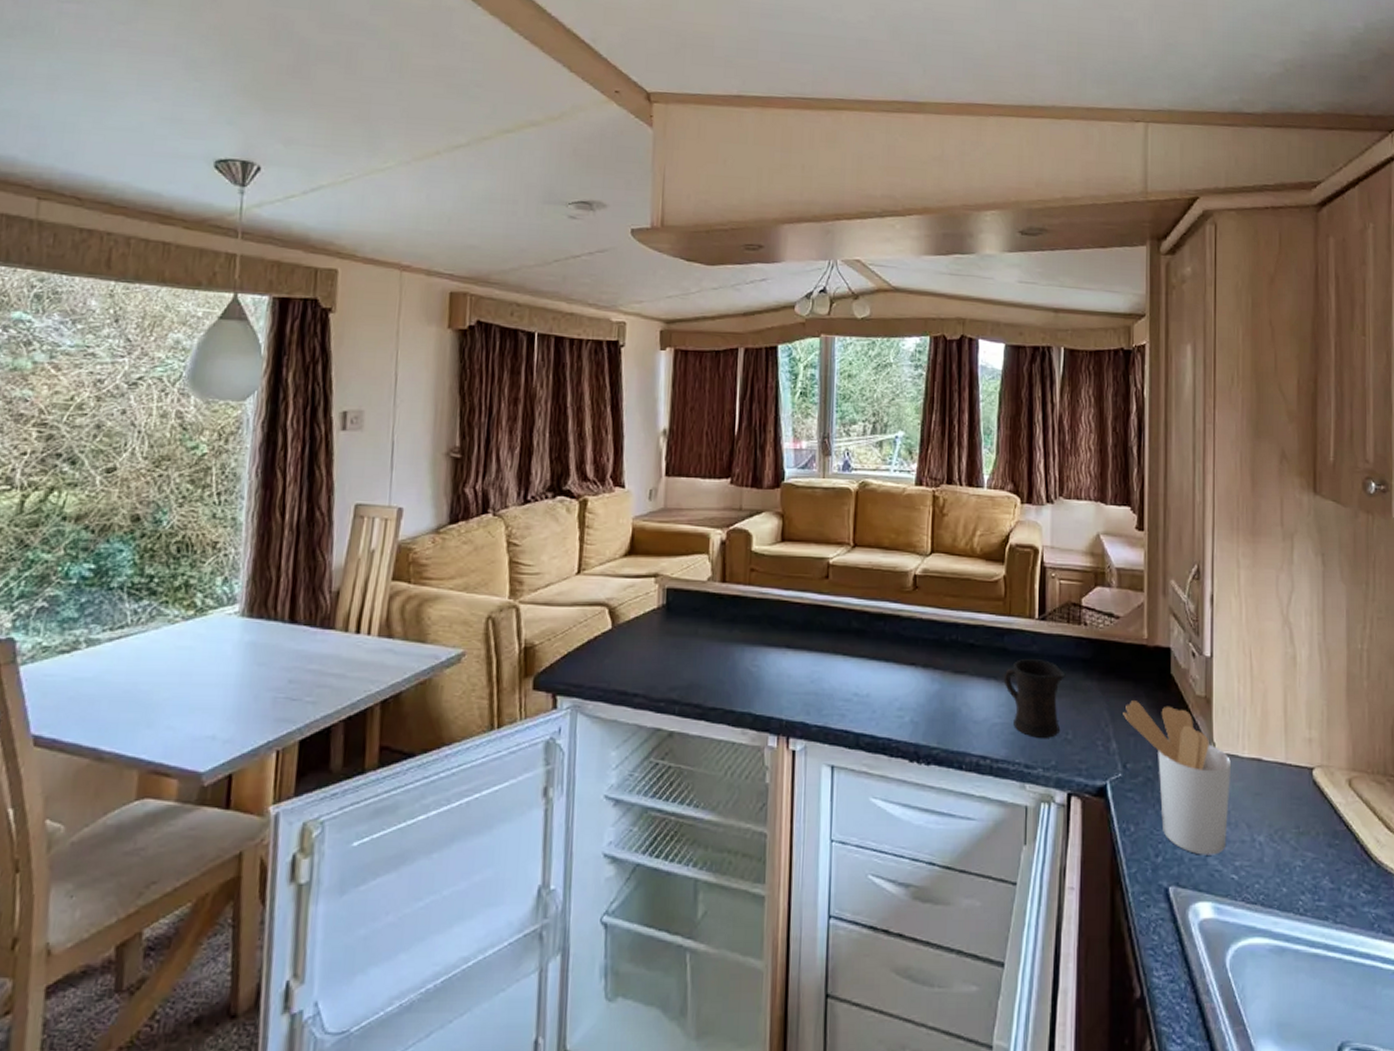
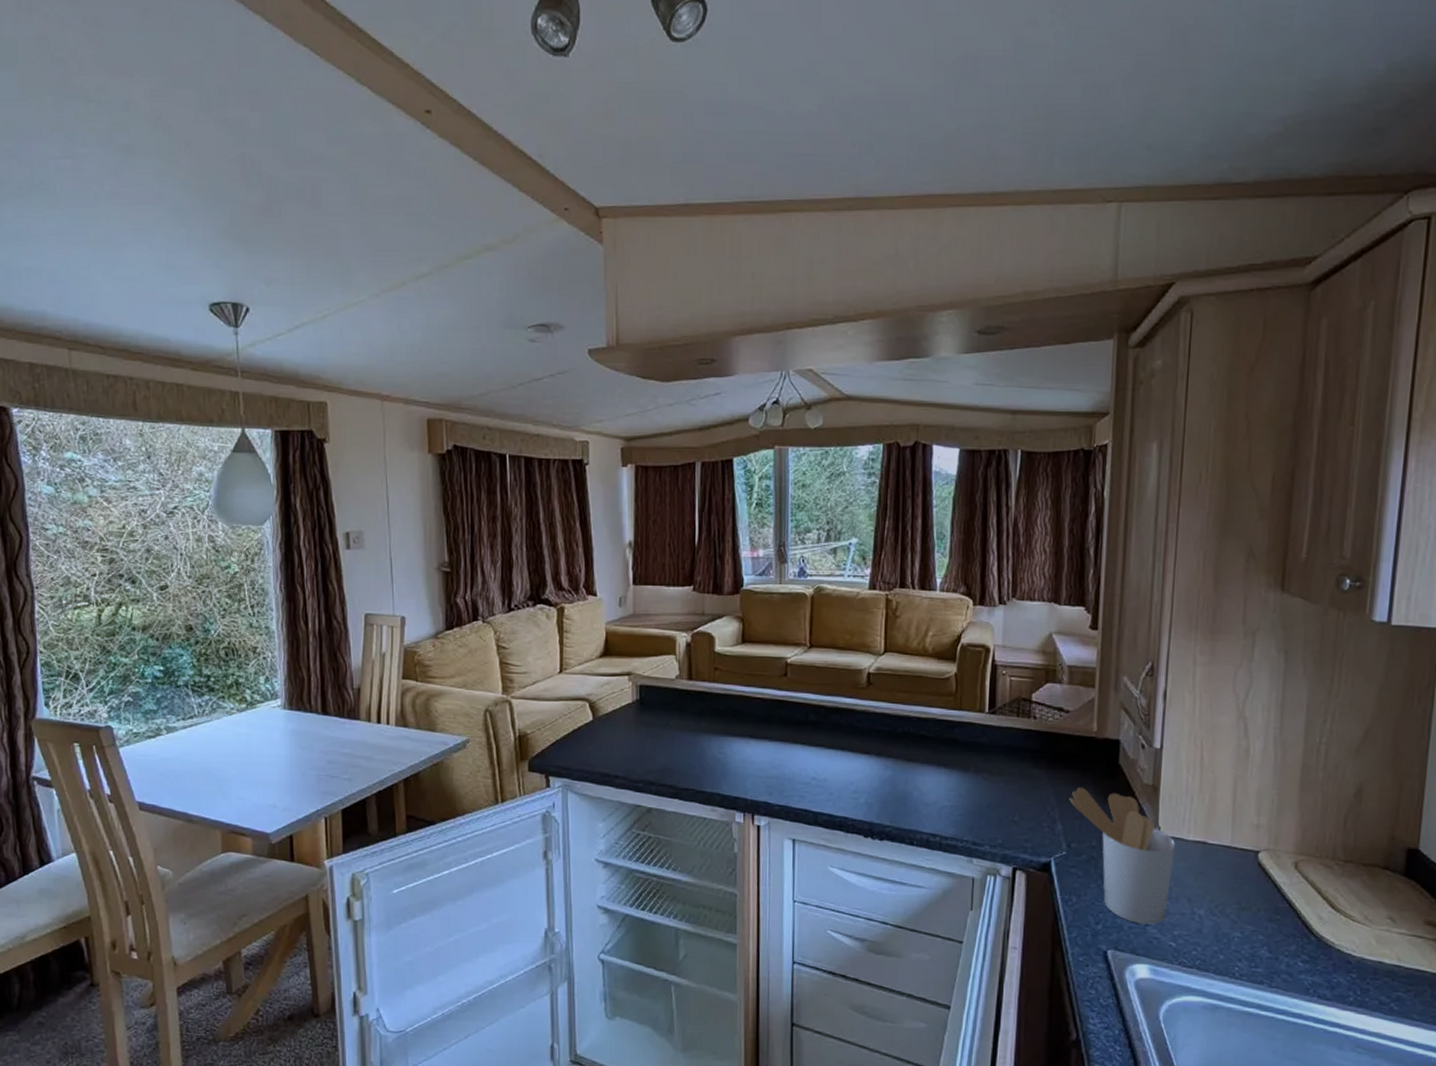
mug: present [1003,659,1066,738] -> none [953,749,1014,819]

